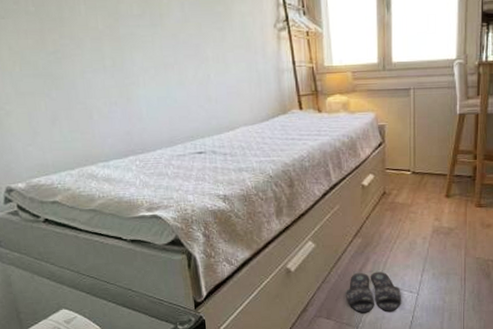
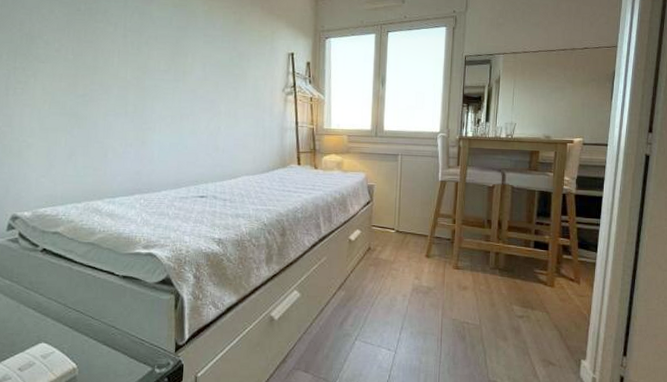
slippers: present [346,271,401,314] -> none [325,325,379,370]

